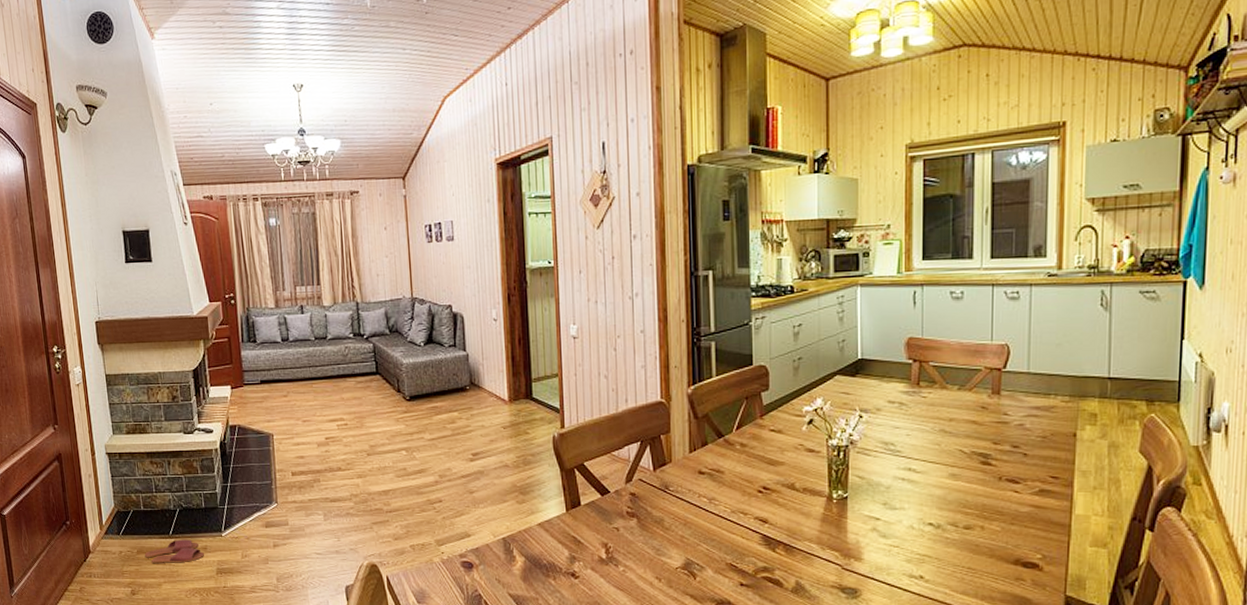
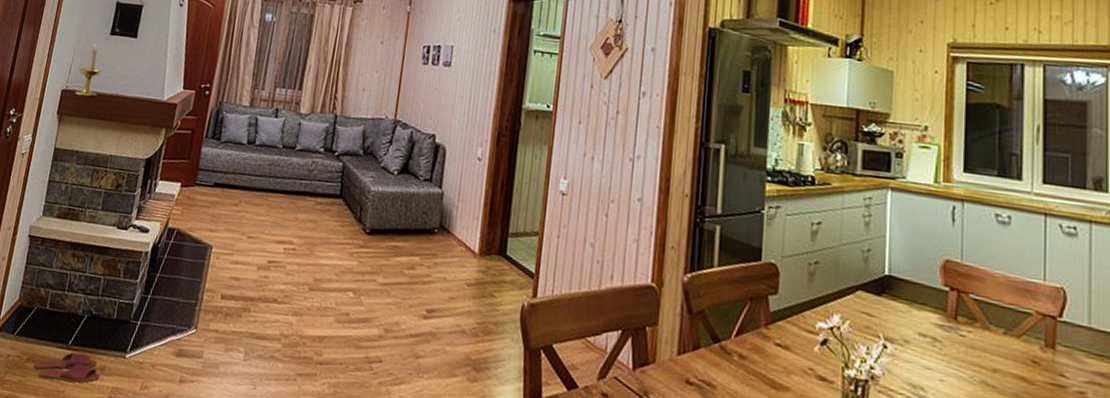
candlestick: none [105,271,130,325] -> present [74,41,102,98]

